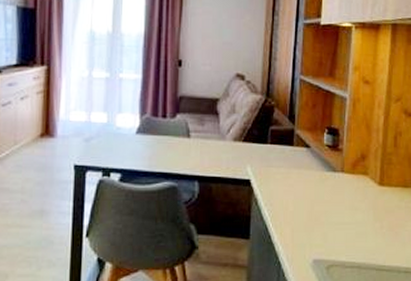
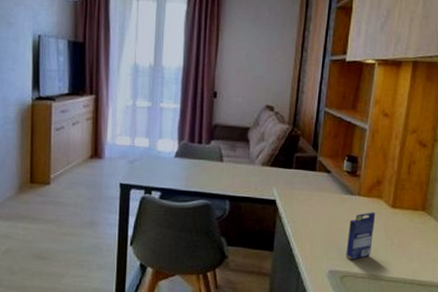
small box: none [331,190,362,247] -> present [346,212,376,260]

